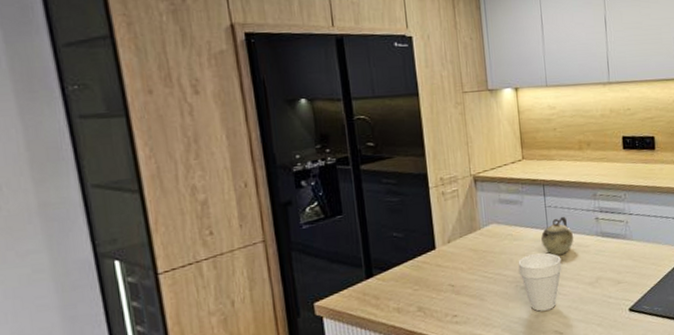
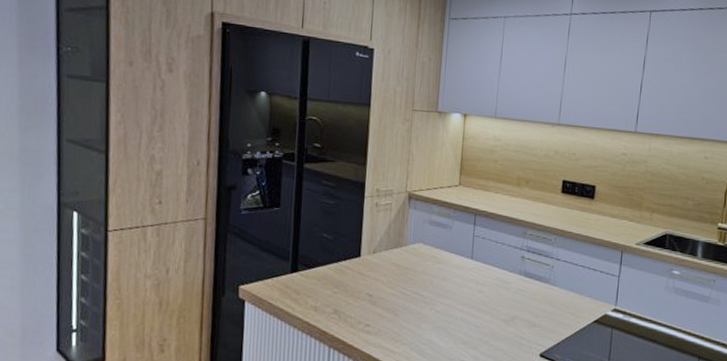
cup: present [518,252,562,312] -> none [436,280,480,339]
teapot: present [541,216,574,255] -> none [464,248,497,286]

